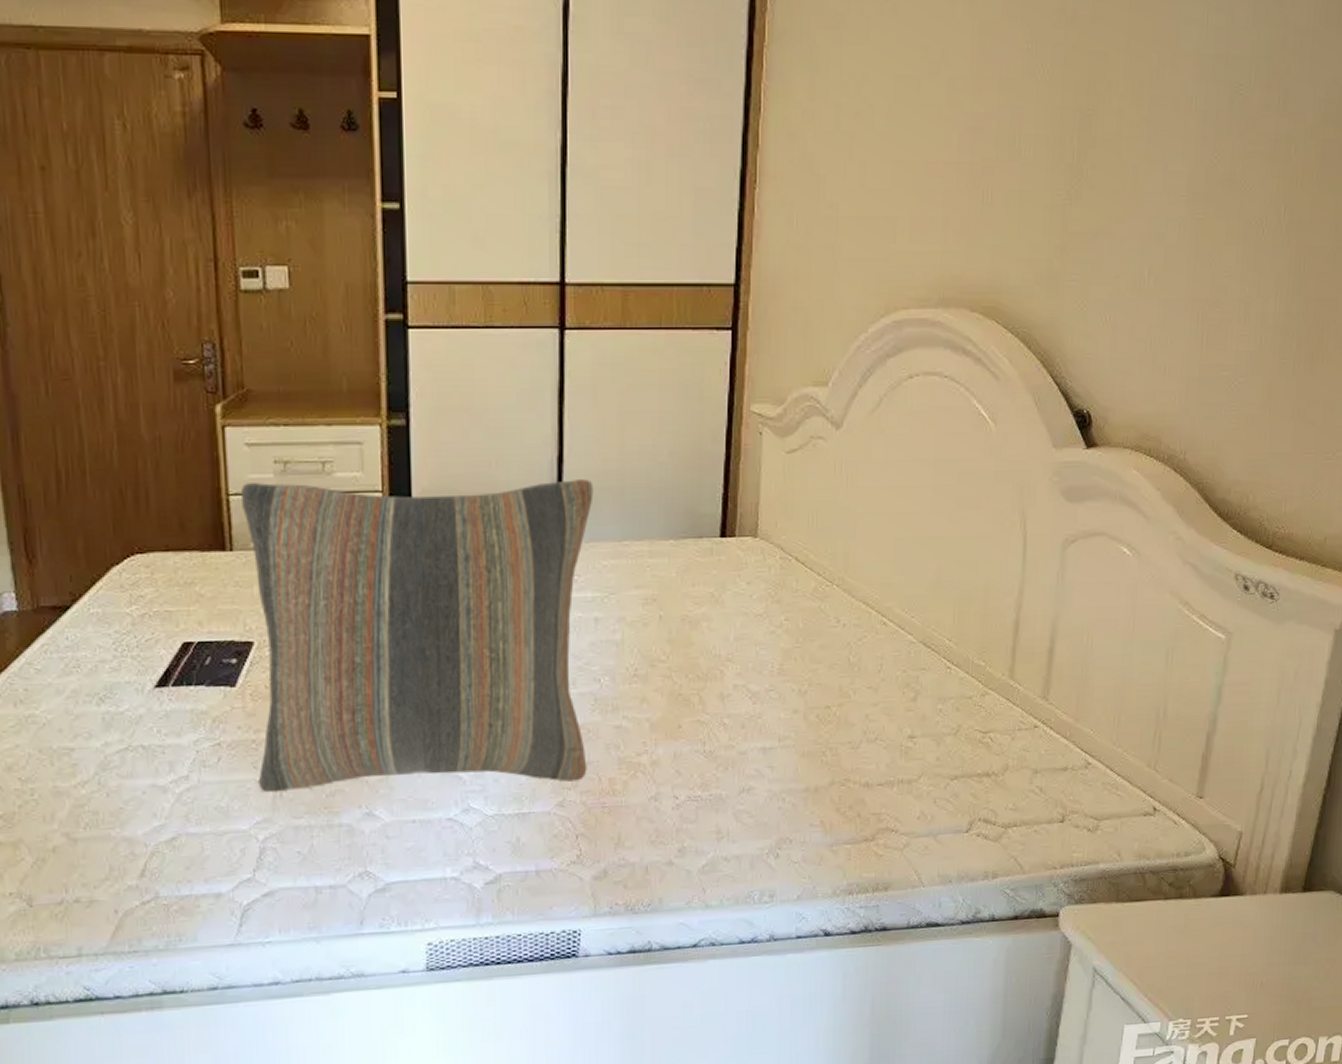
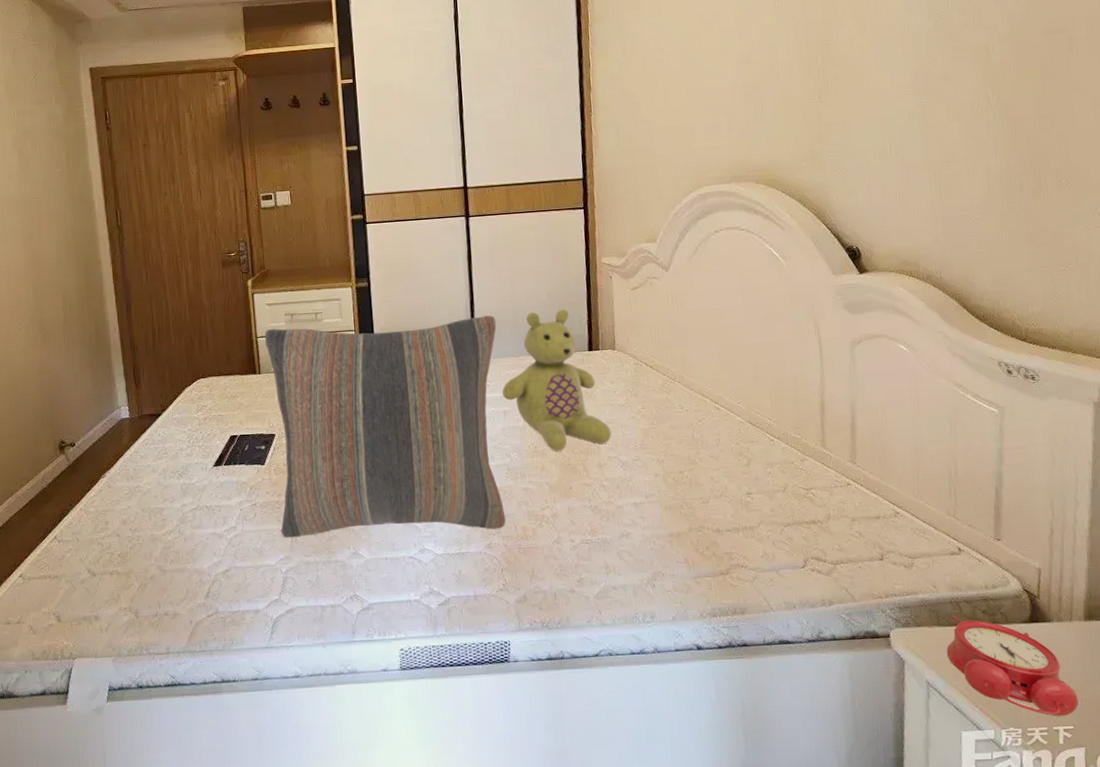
stuffed bear: none [594,475,741,677] -> present [502,309,612,452]
alarm clock: none [1121,889,1258,1005] -> present [946,615,1078,717]

